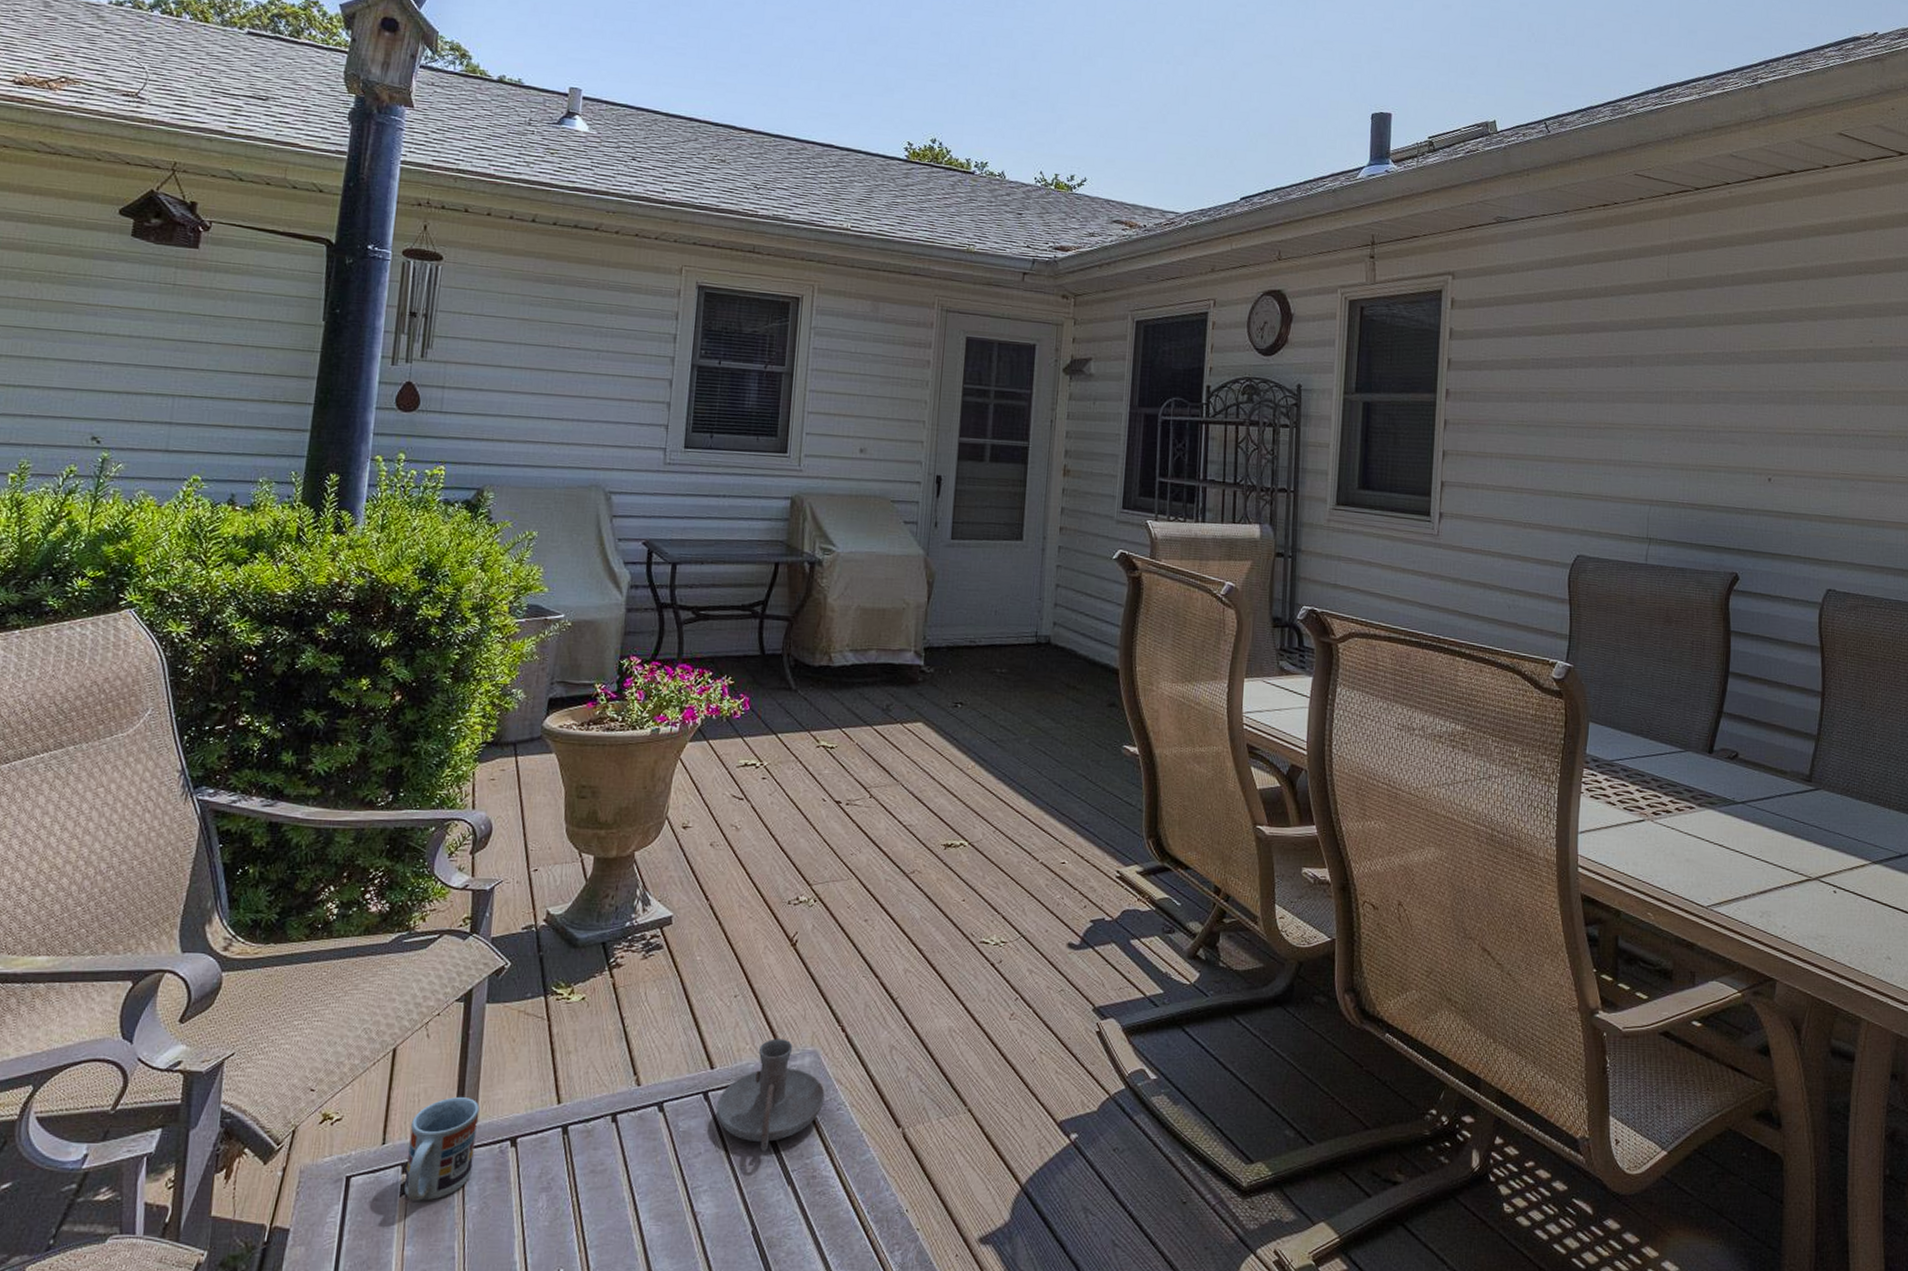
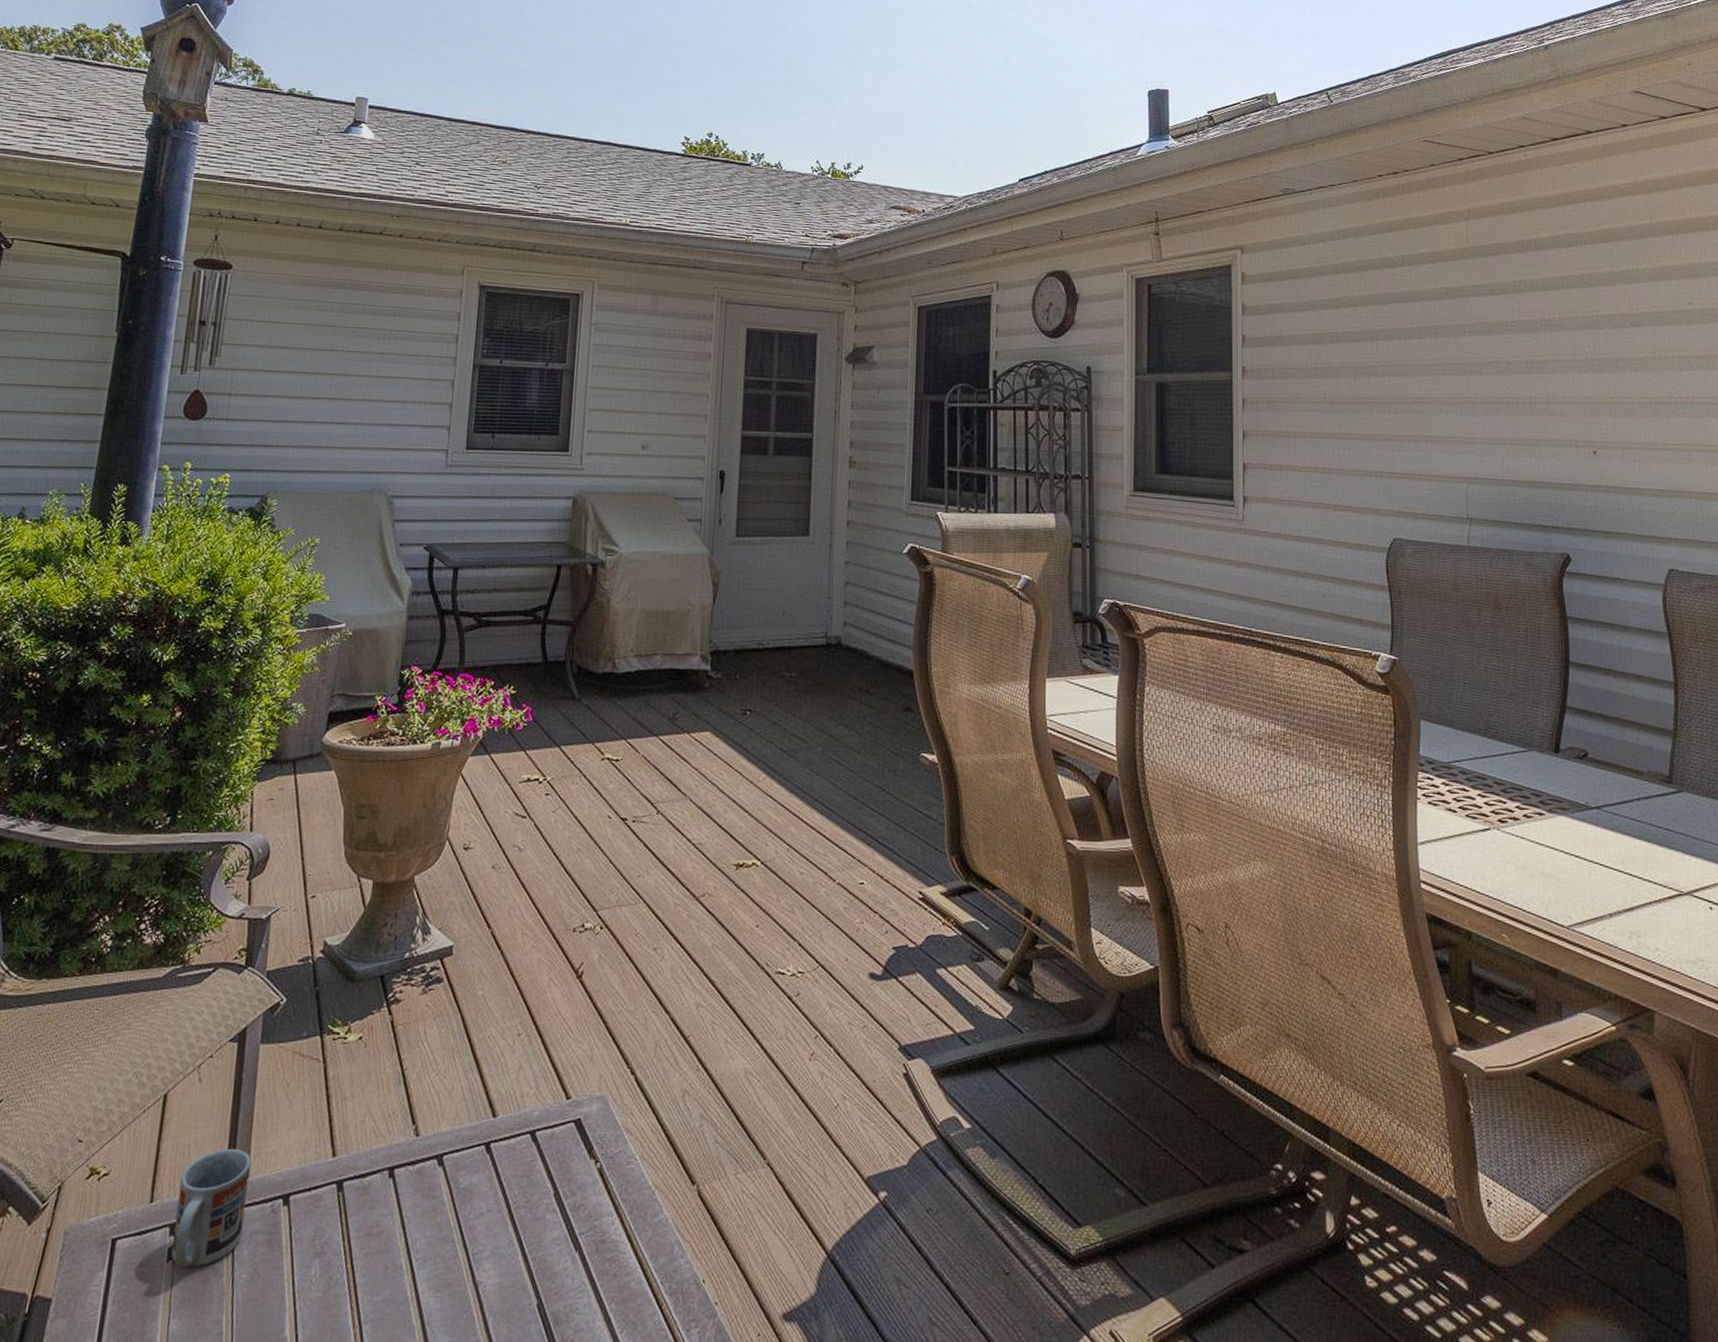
candle holder: present [716,1038,825,1152] -> none [499,1082,614,1212]

